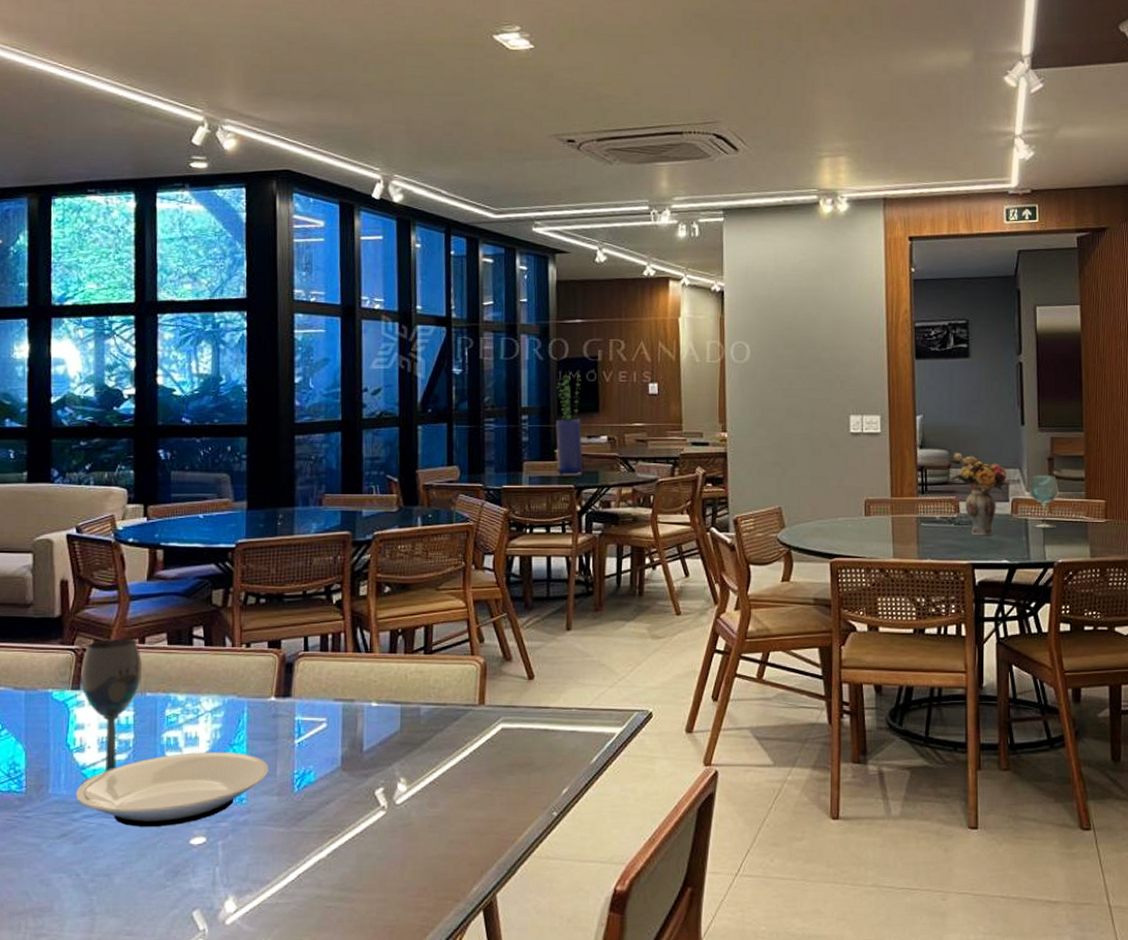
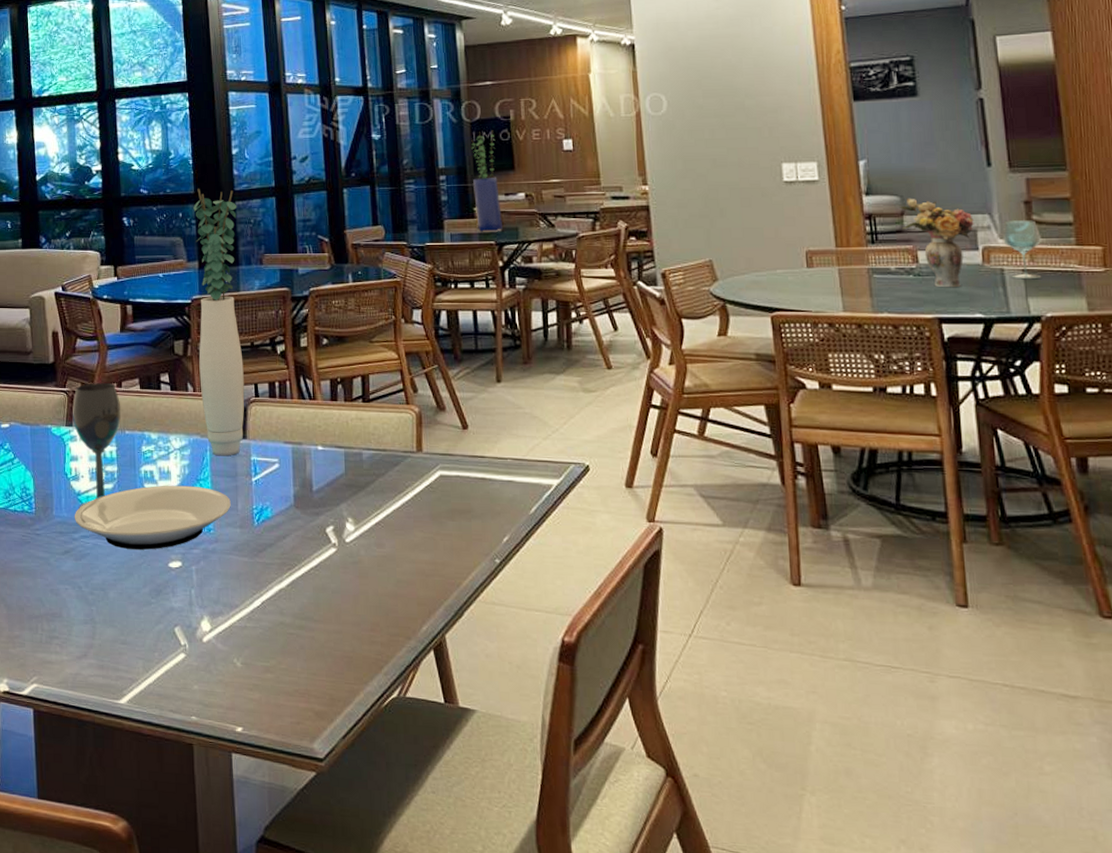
vase: none [240,419,297,718] -> present [193,188,245,456]

